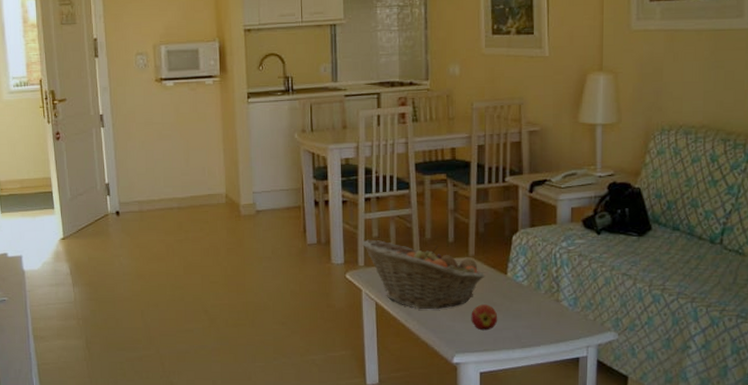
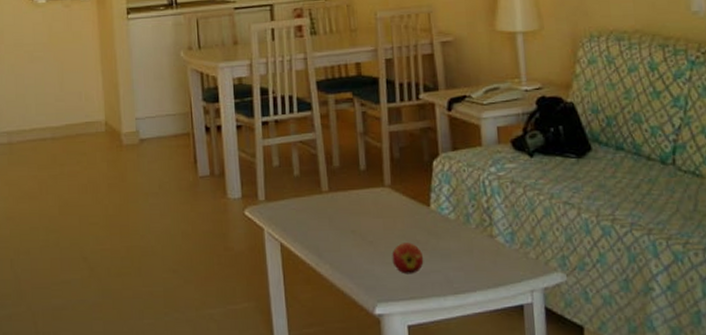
fruit basket: present [361,239,485,309] -> none [260,169,405,250]

